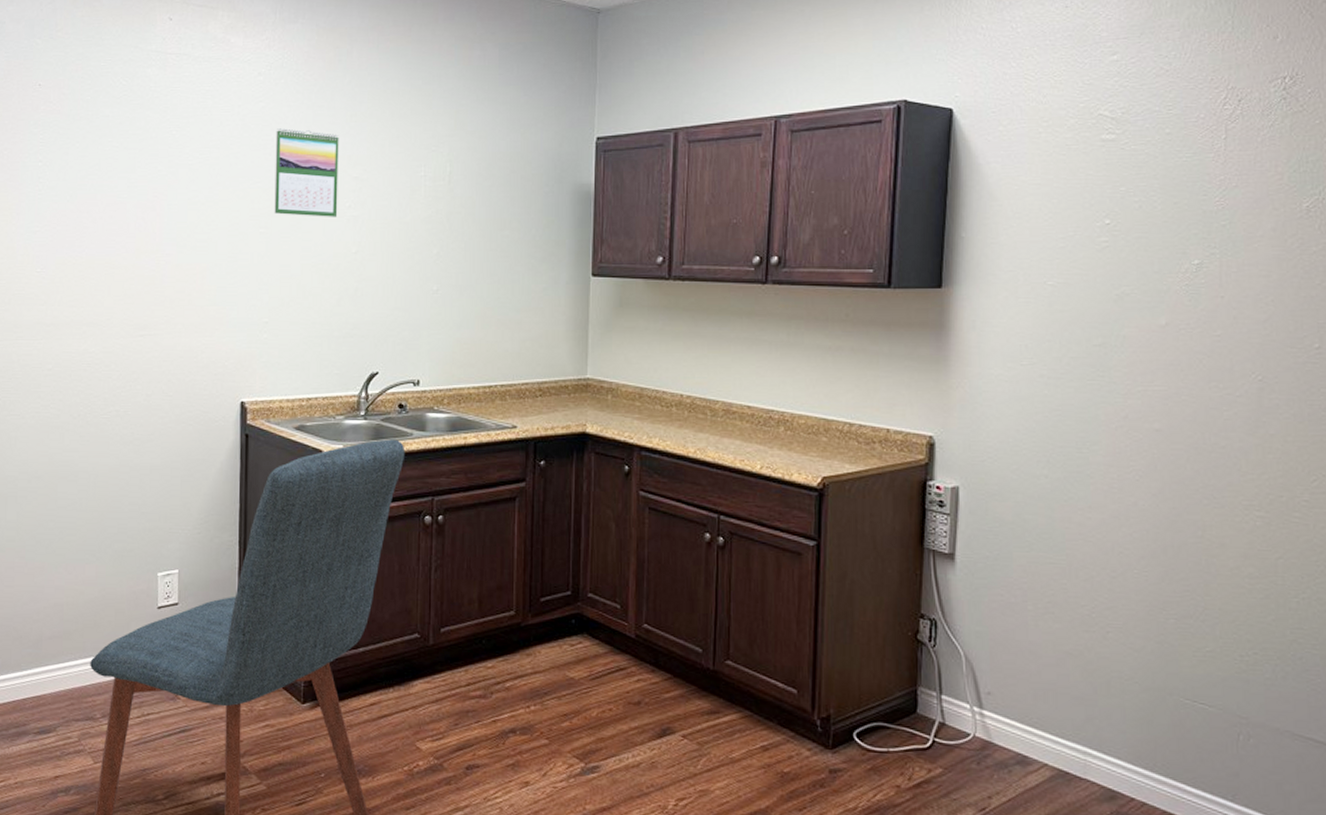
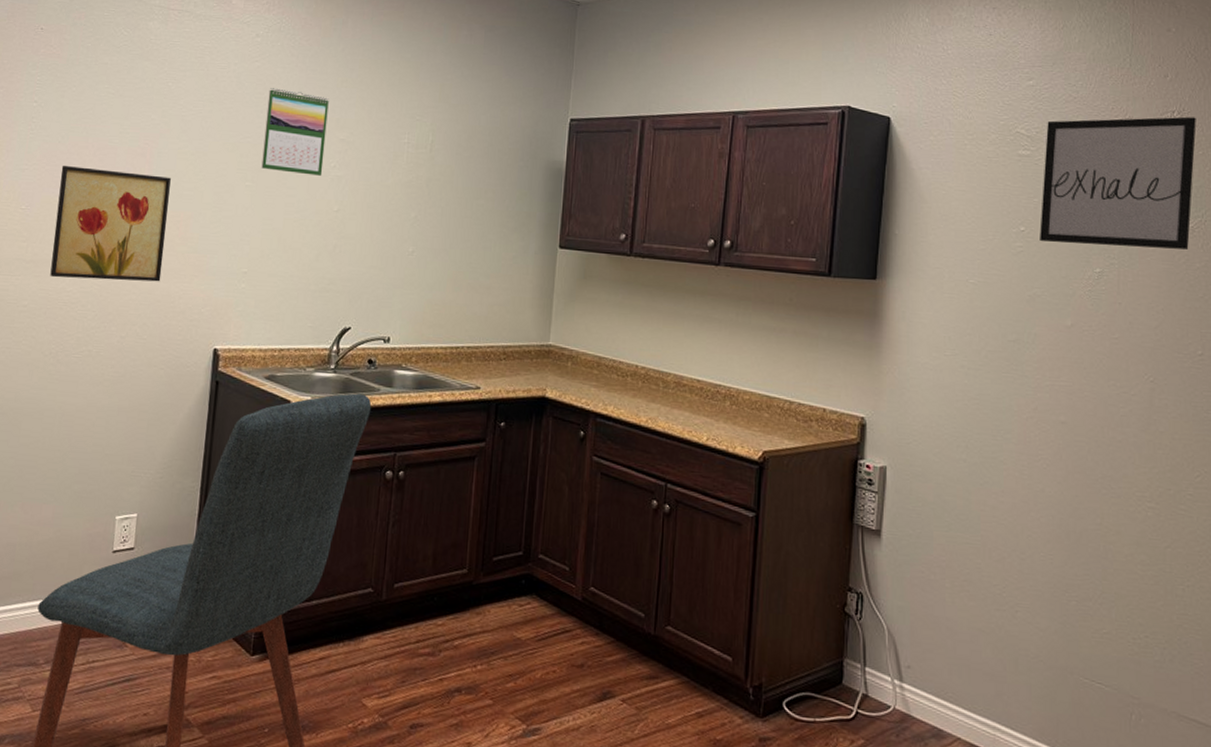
wall art: none [71,224,184,339] -> present [50,165,171,282]
wall art: none [1127,82,1312,234] -> present [1040,116,1197,250]

